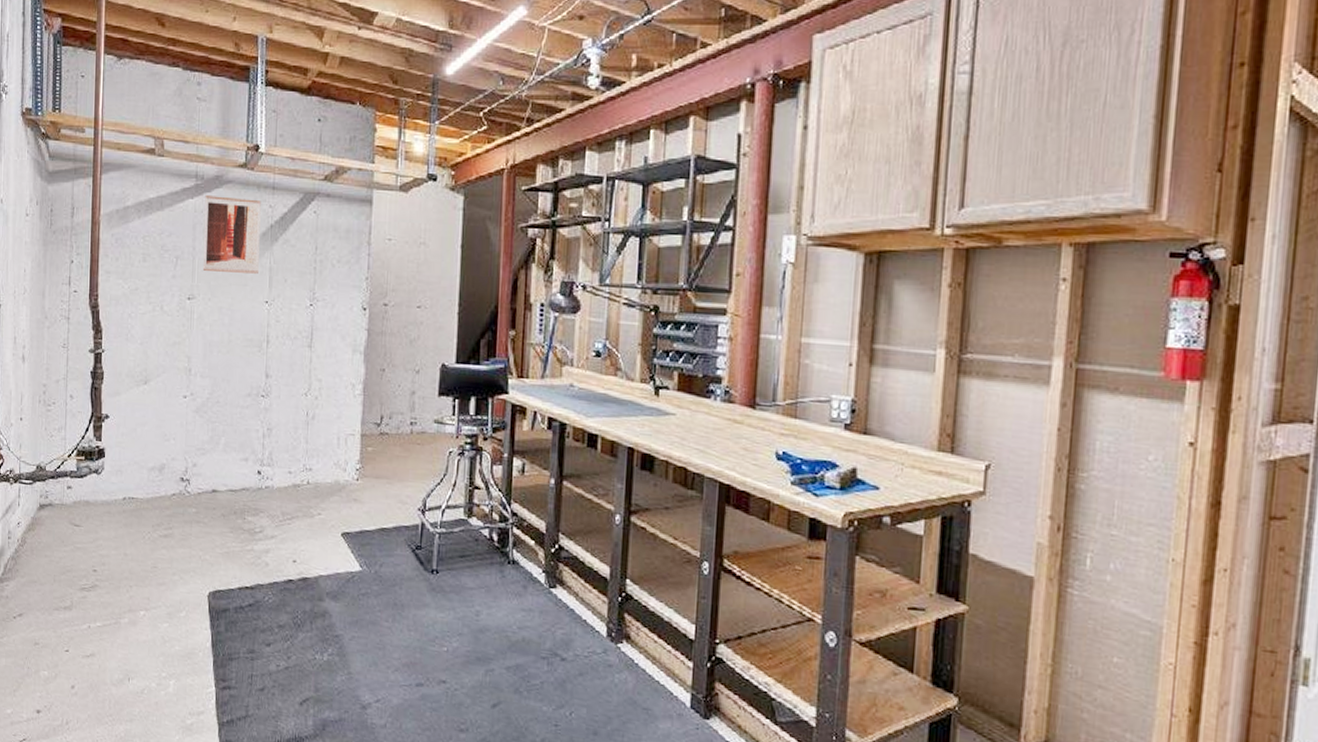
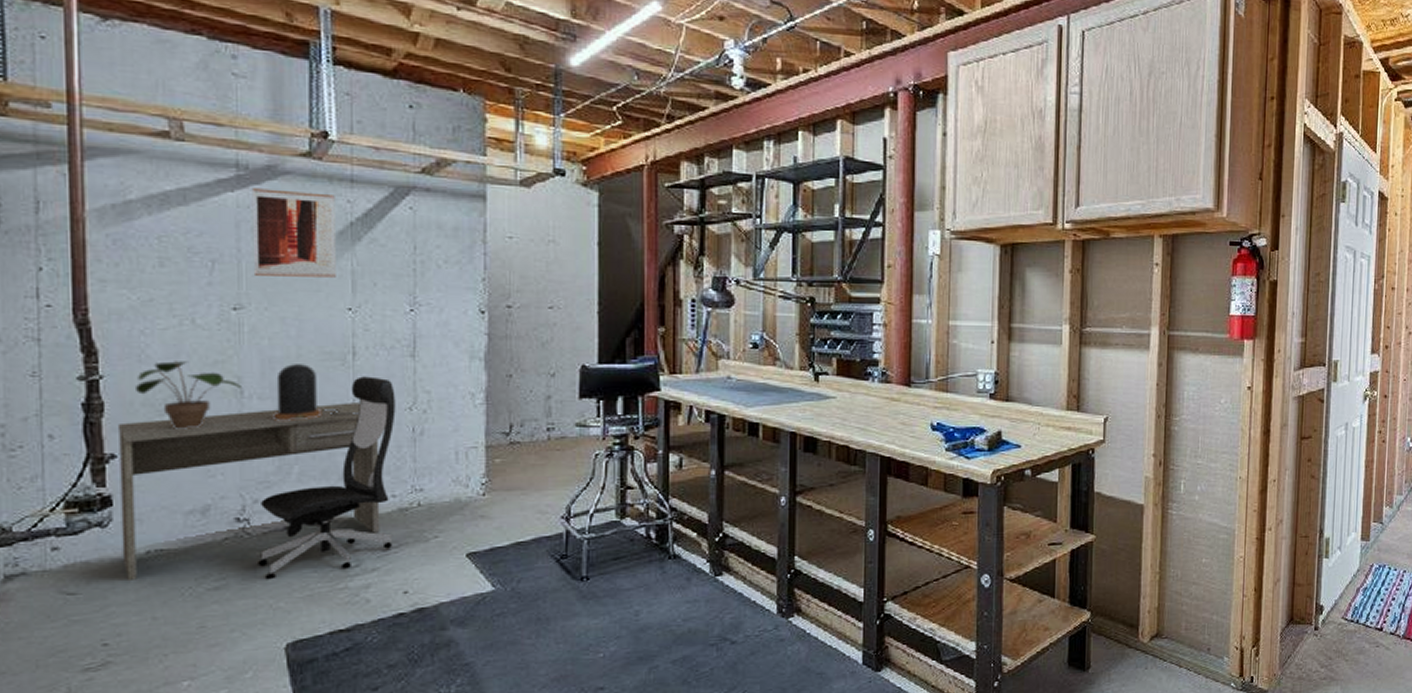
desk: none [108,385,282,521] -> present [119,403,380,580]
potted plant: none [124,340,191,399] -> present [136,361,243,429]
office chair: none [192,362,296,535] -> present [256,376,396,580]
table lamp: none [209,348,270,398] -> present [273,364,360,421]

